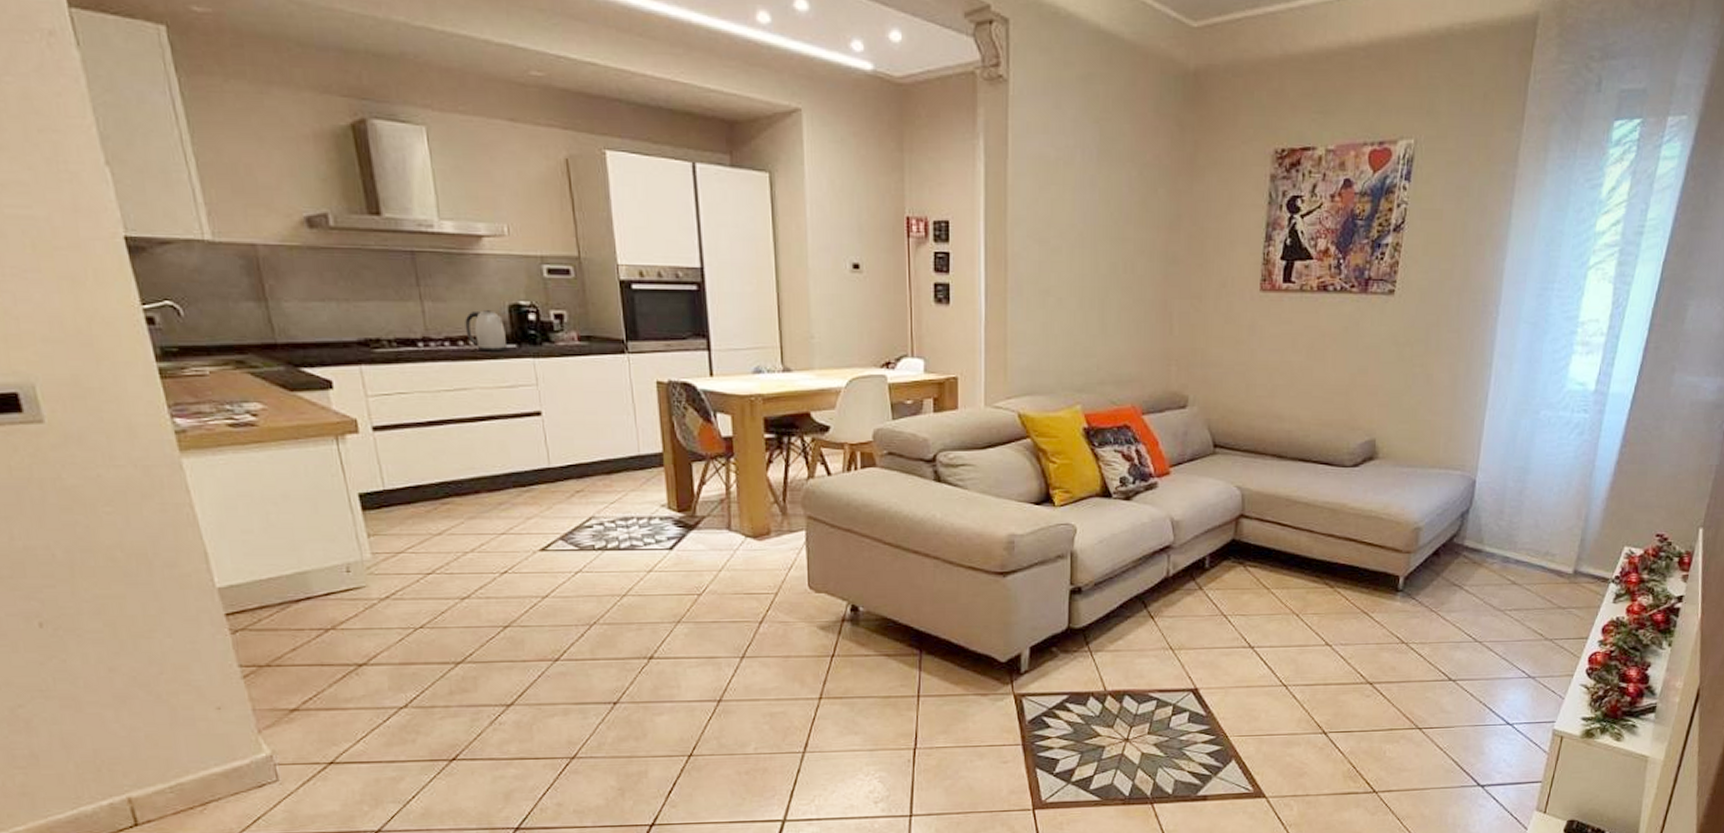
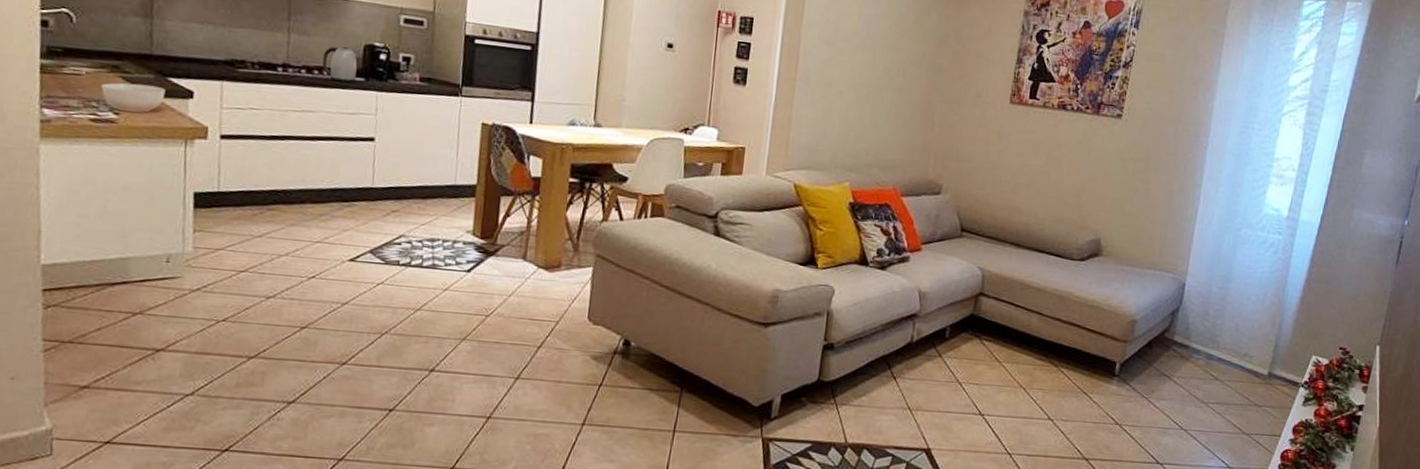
bowl: none [229,378,302,412] -> present [100,82,166,114]

